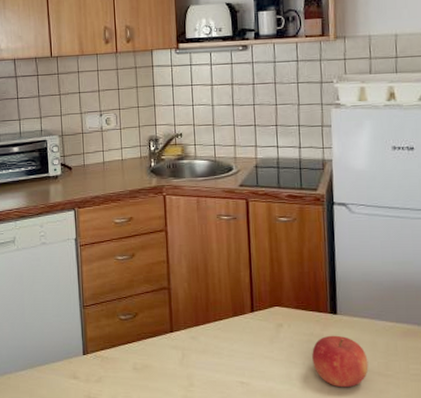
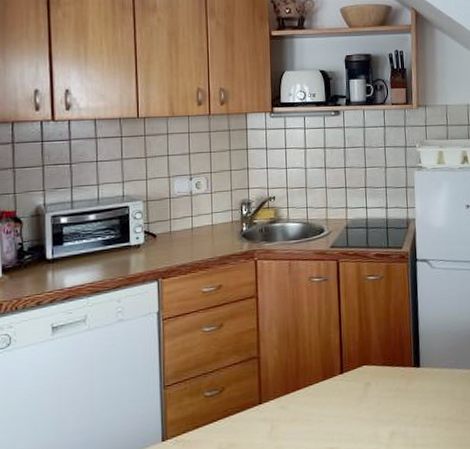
fruit: present [312,335,369,388] -> none [397,387,448,440]

